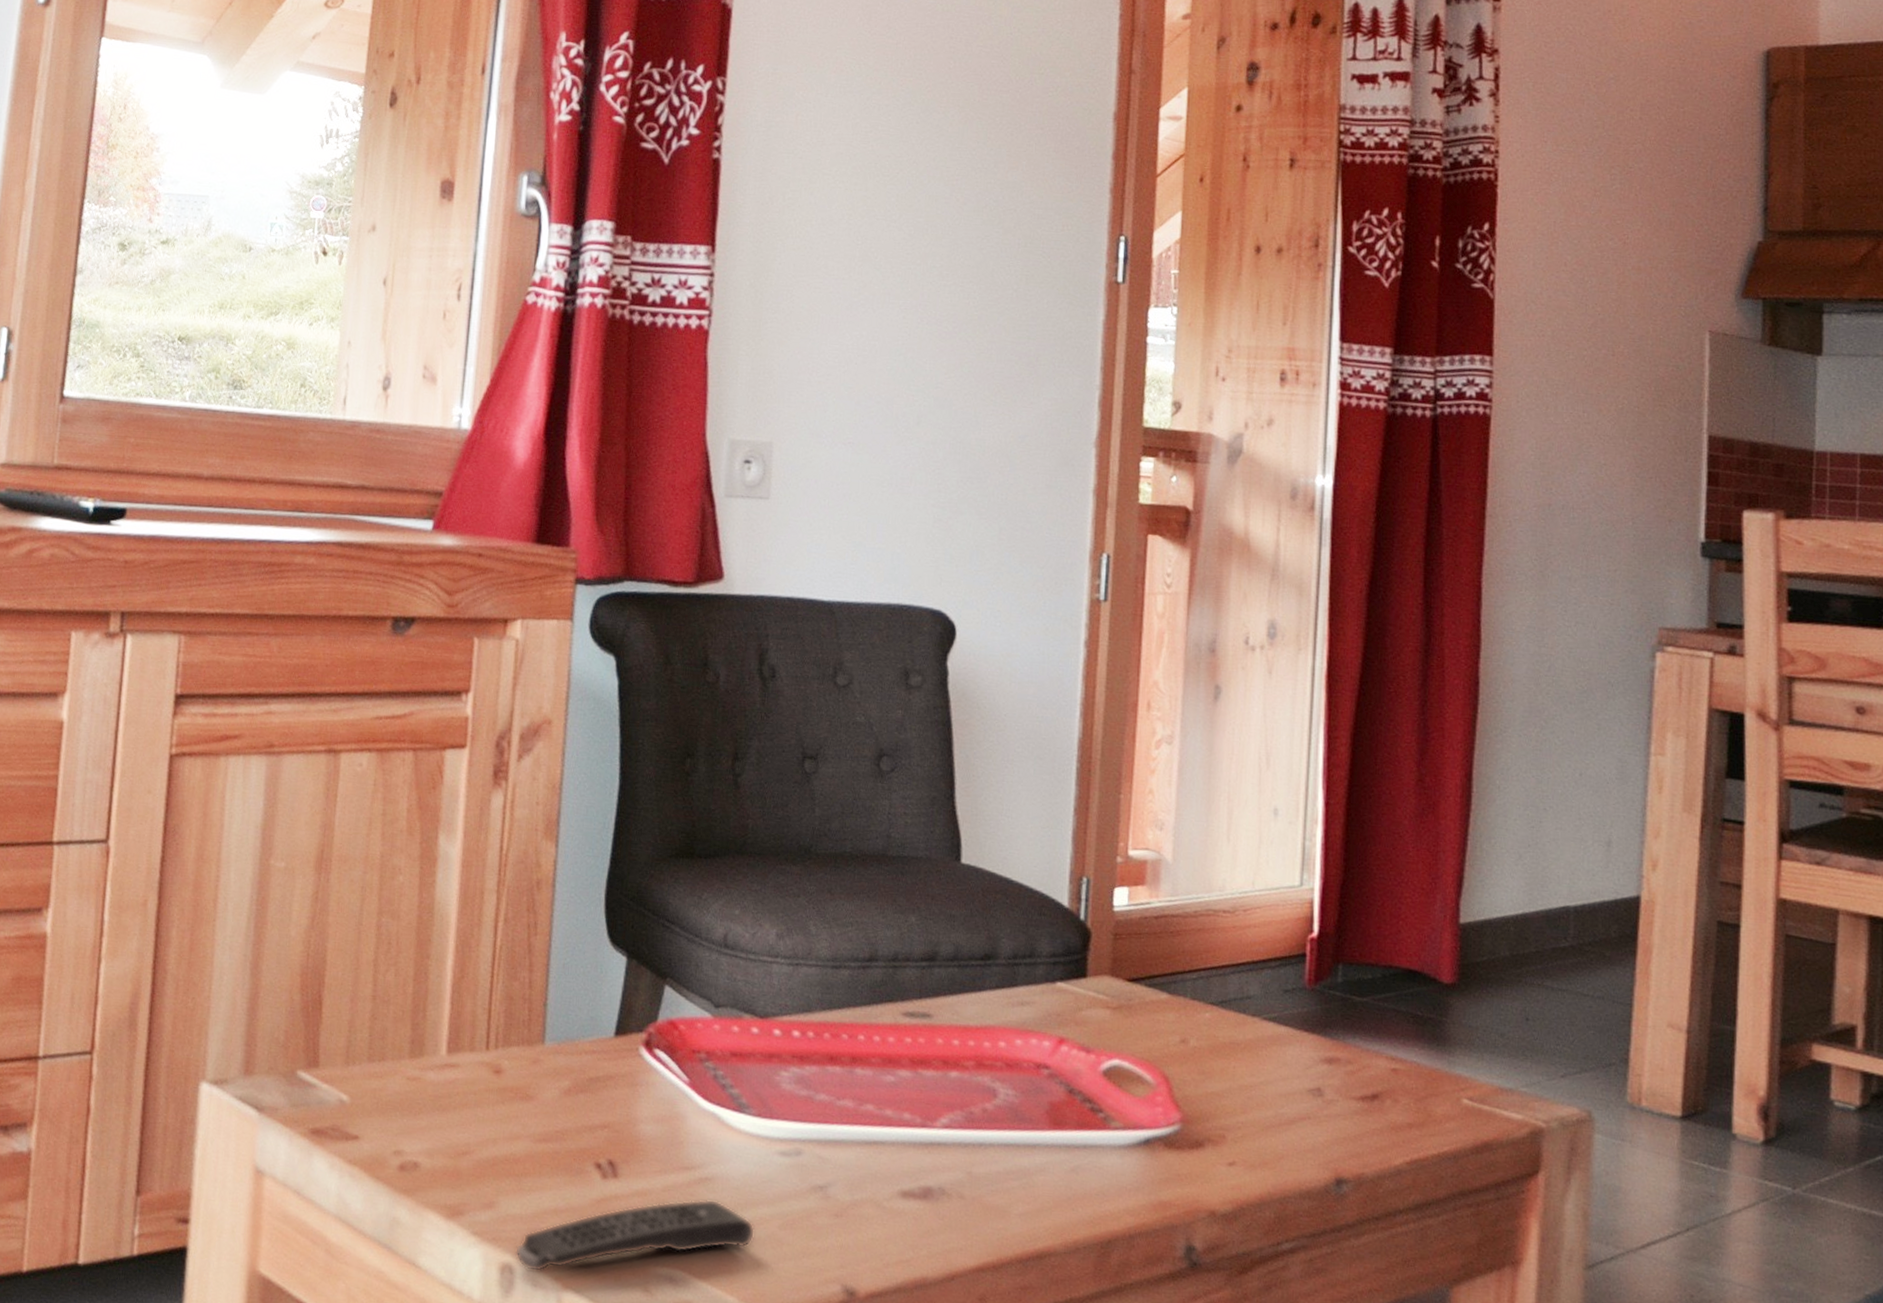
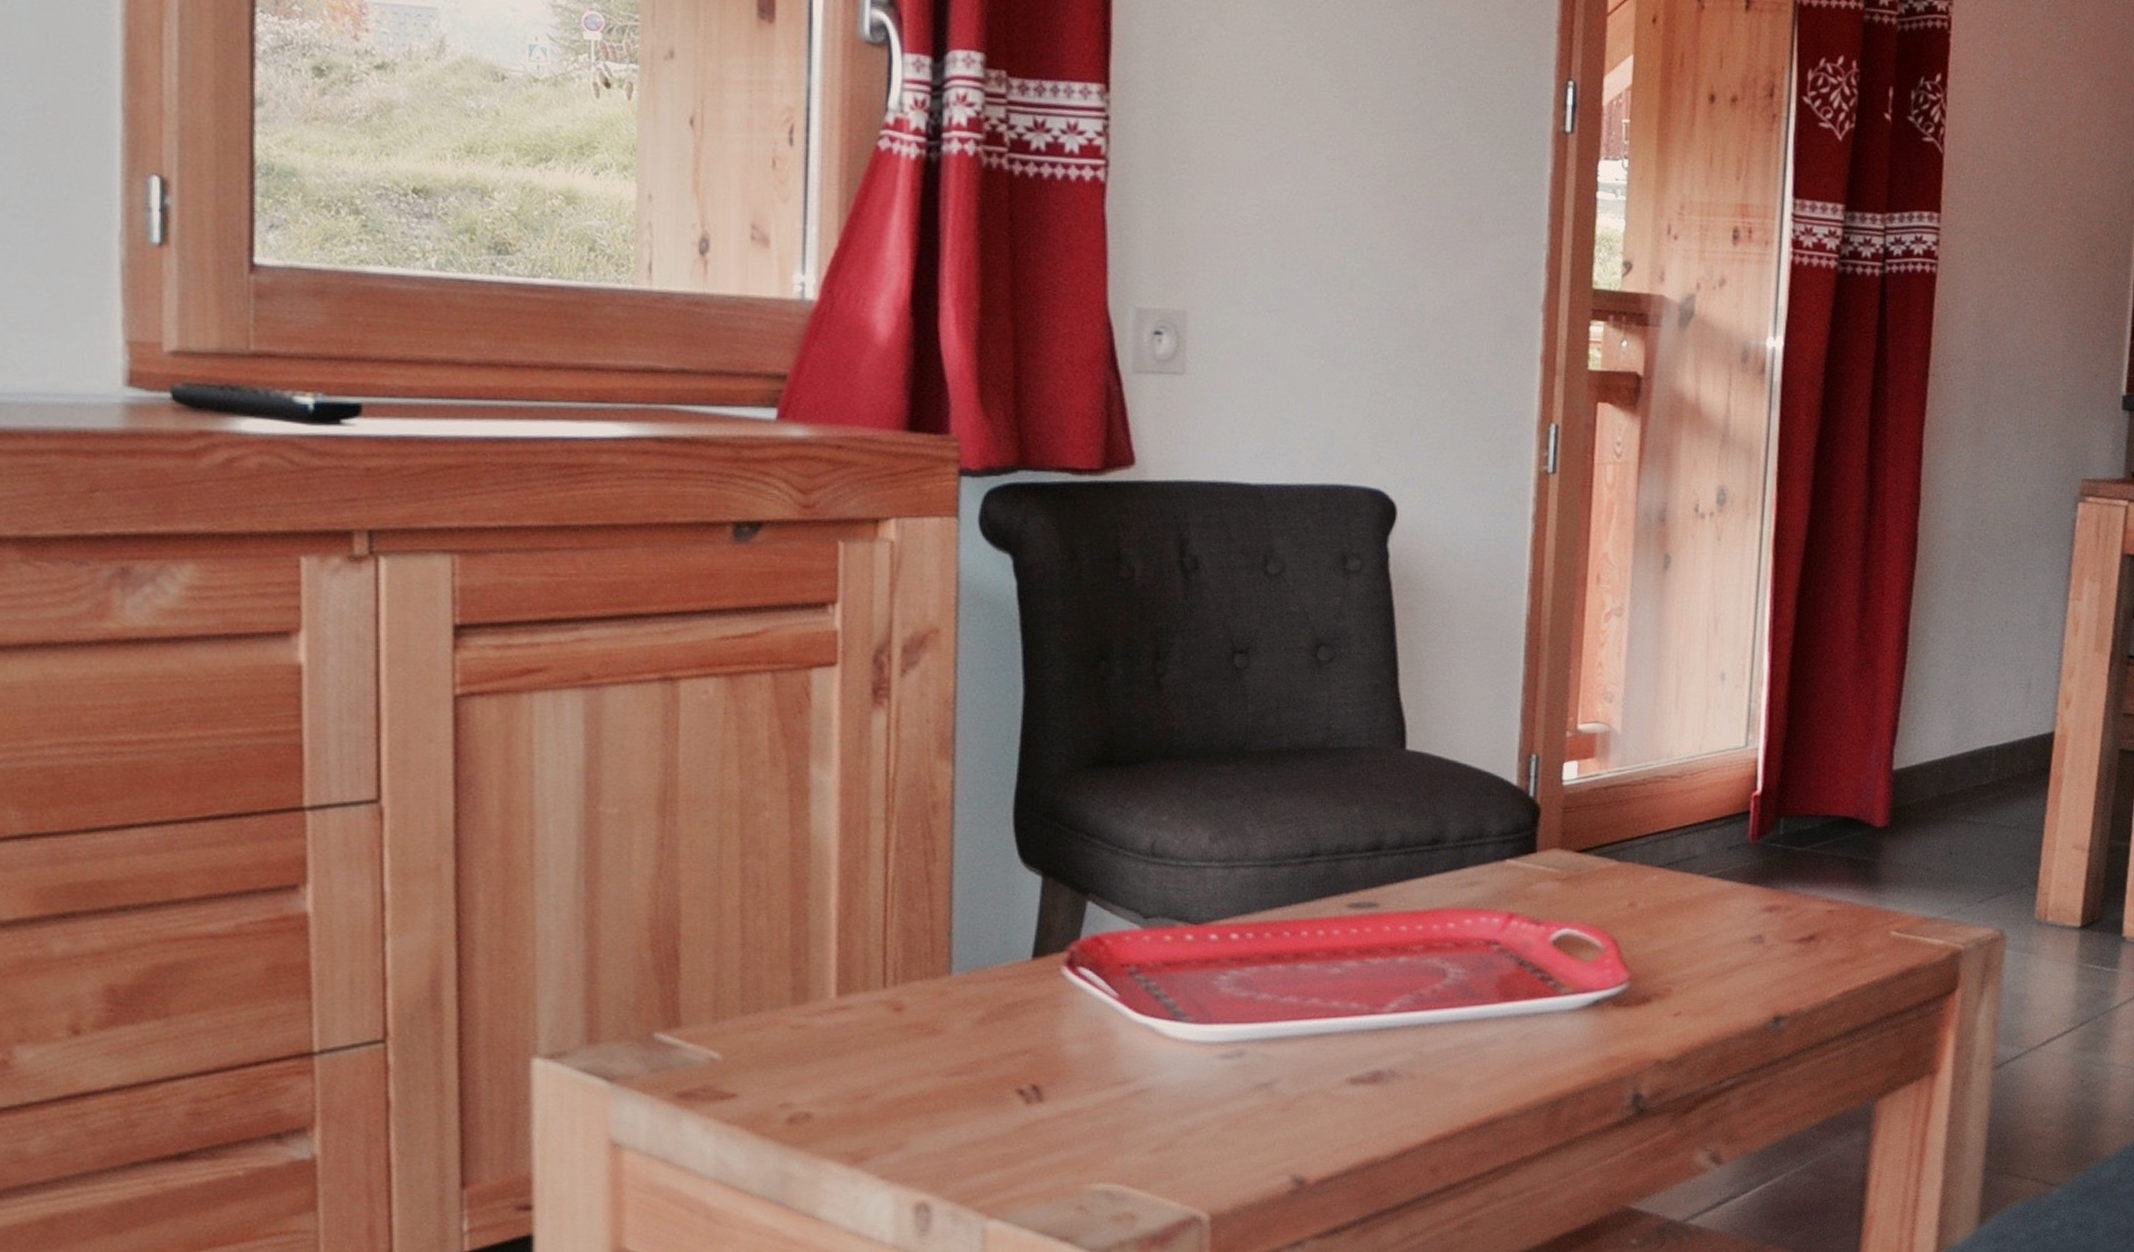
remote control: present [515,1199,755,1272] -> none [931,1110,1197,1207]

